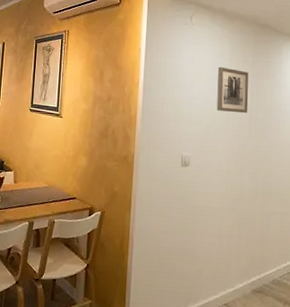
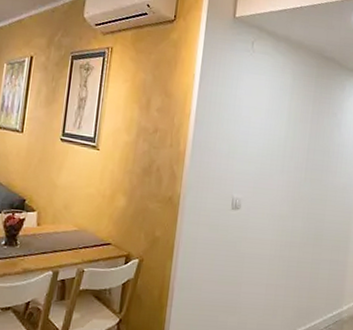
wall art: present [216,66,249,113] -> none [273,100,309,153]

